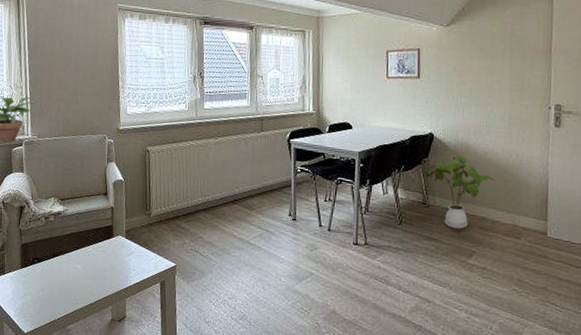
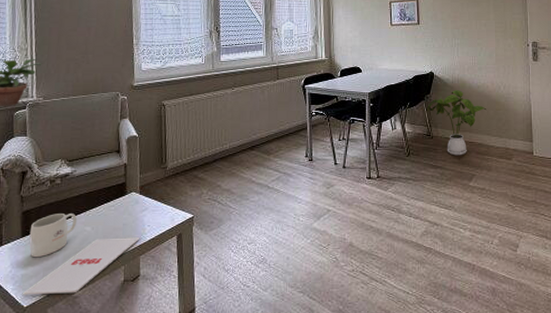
magazine: none [22,277,126,326] -> present [22,237,140,295]
mug: none [27,249,69,289] -> present [29,213,78,258]

